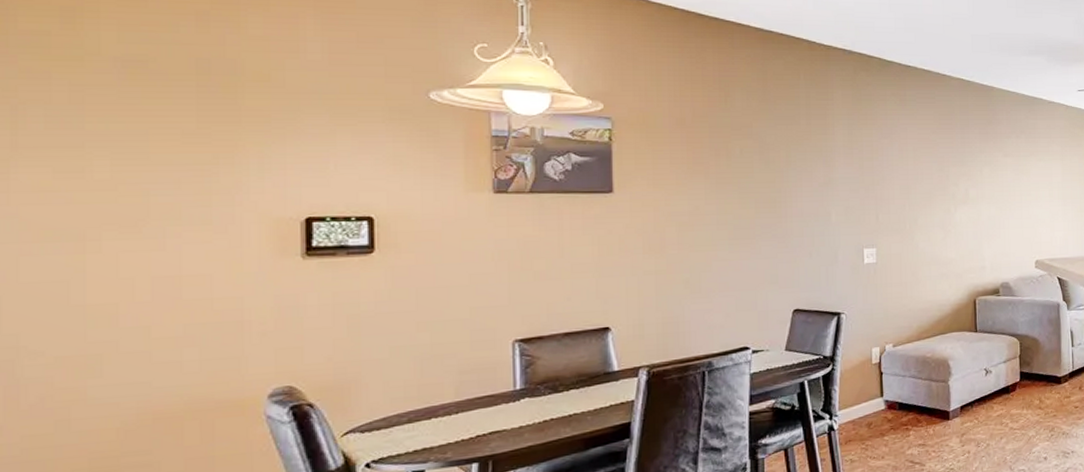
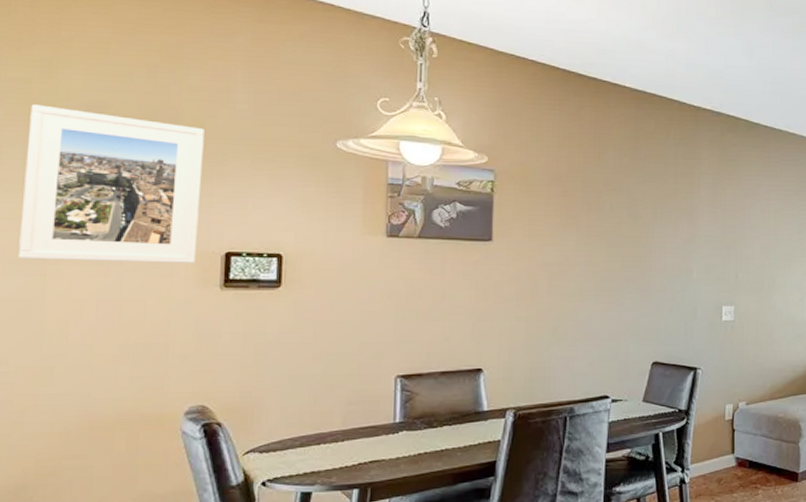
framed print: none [48,60,272,237] -> present [18,104,205,263]

